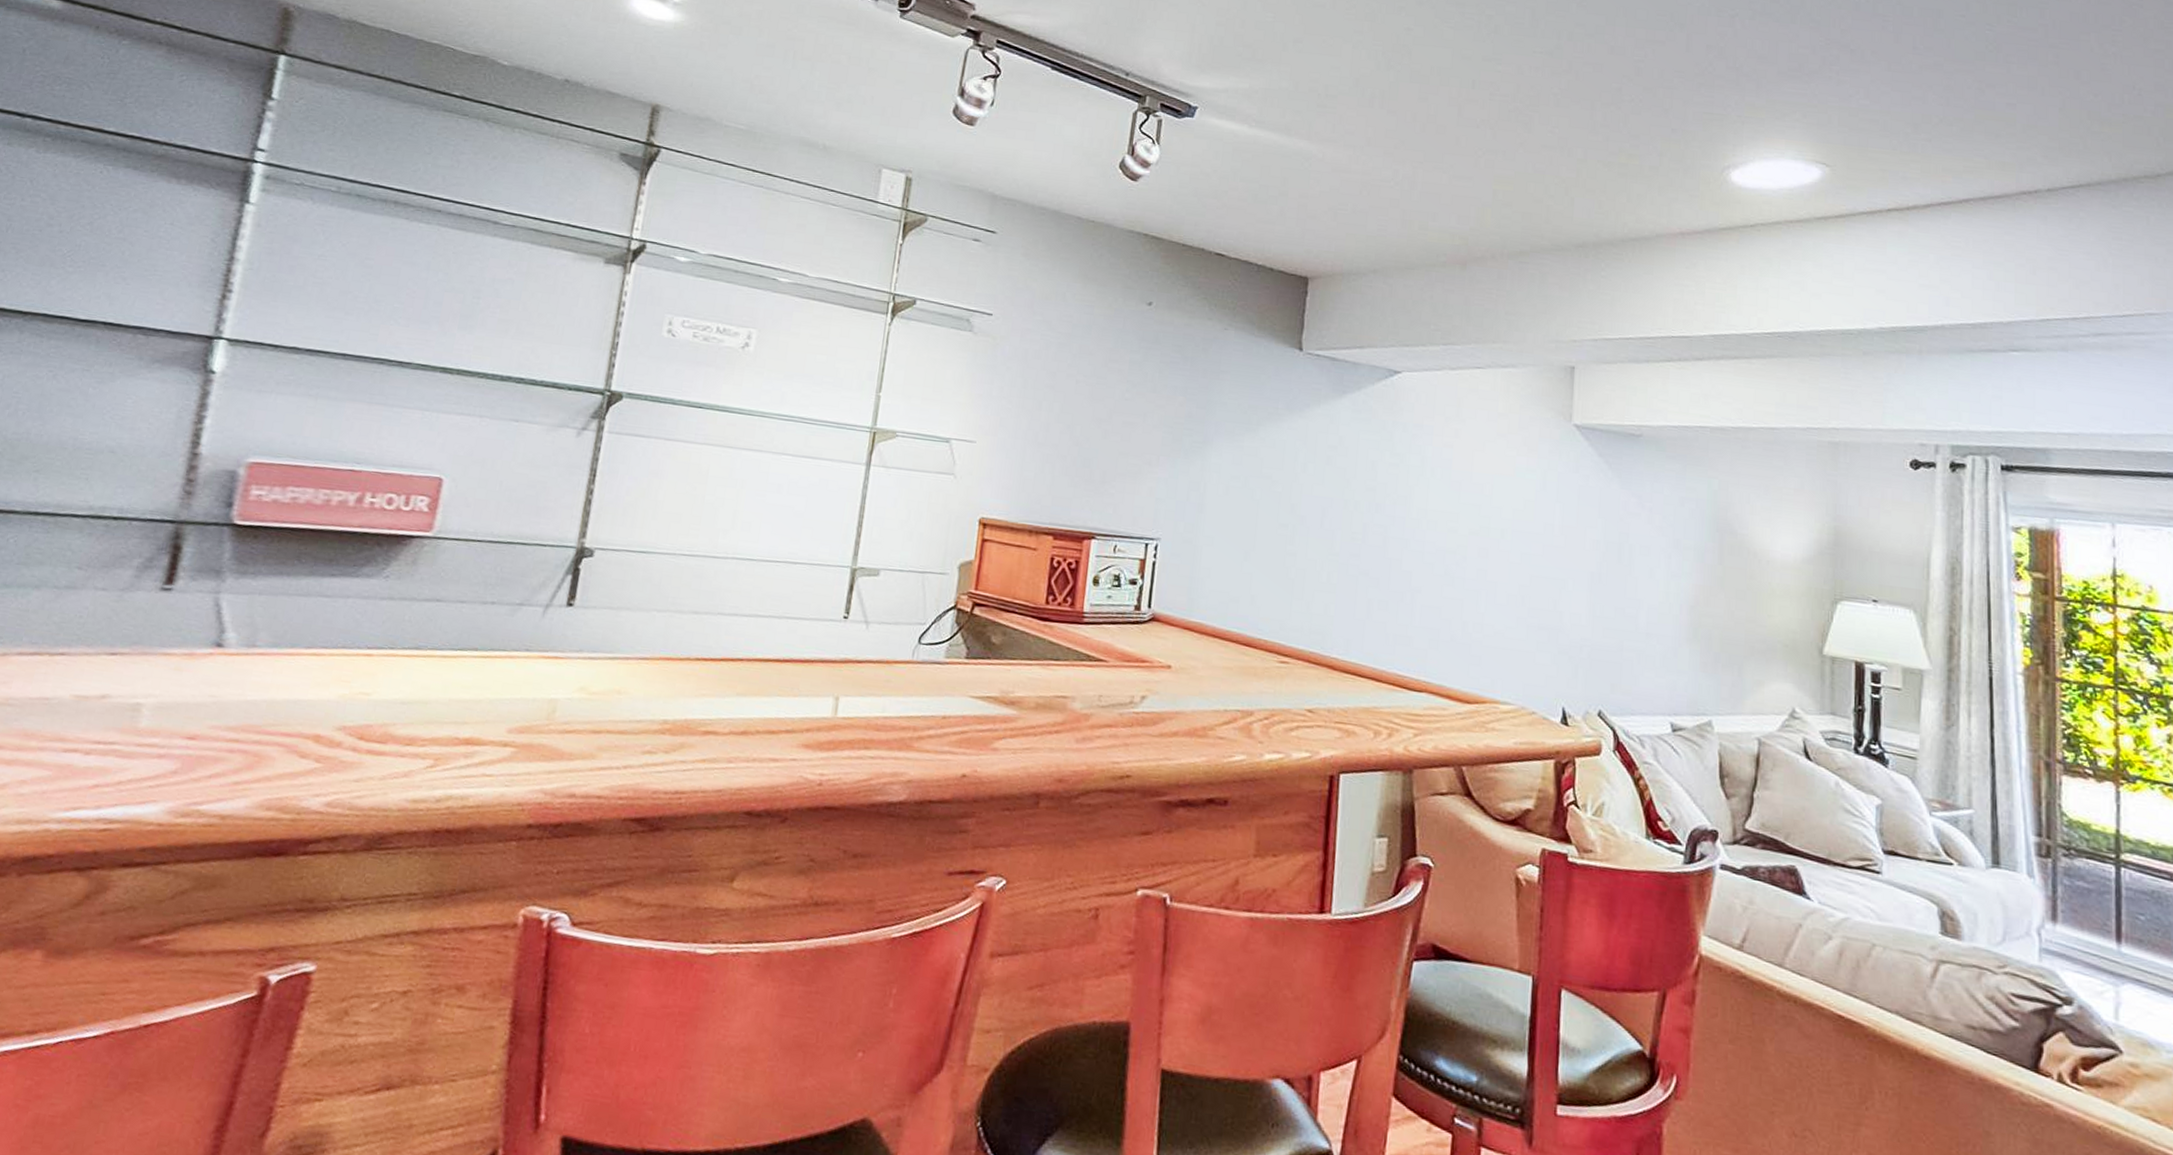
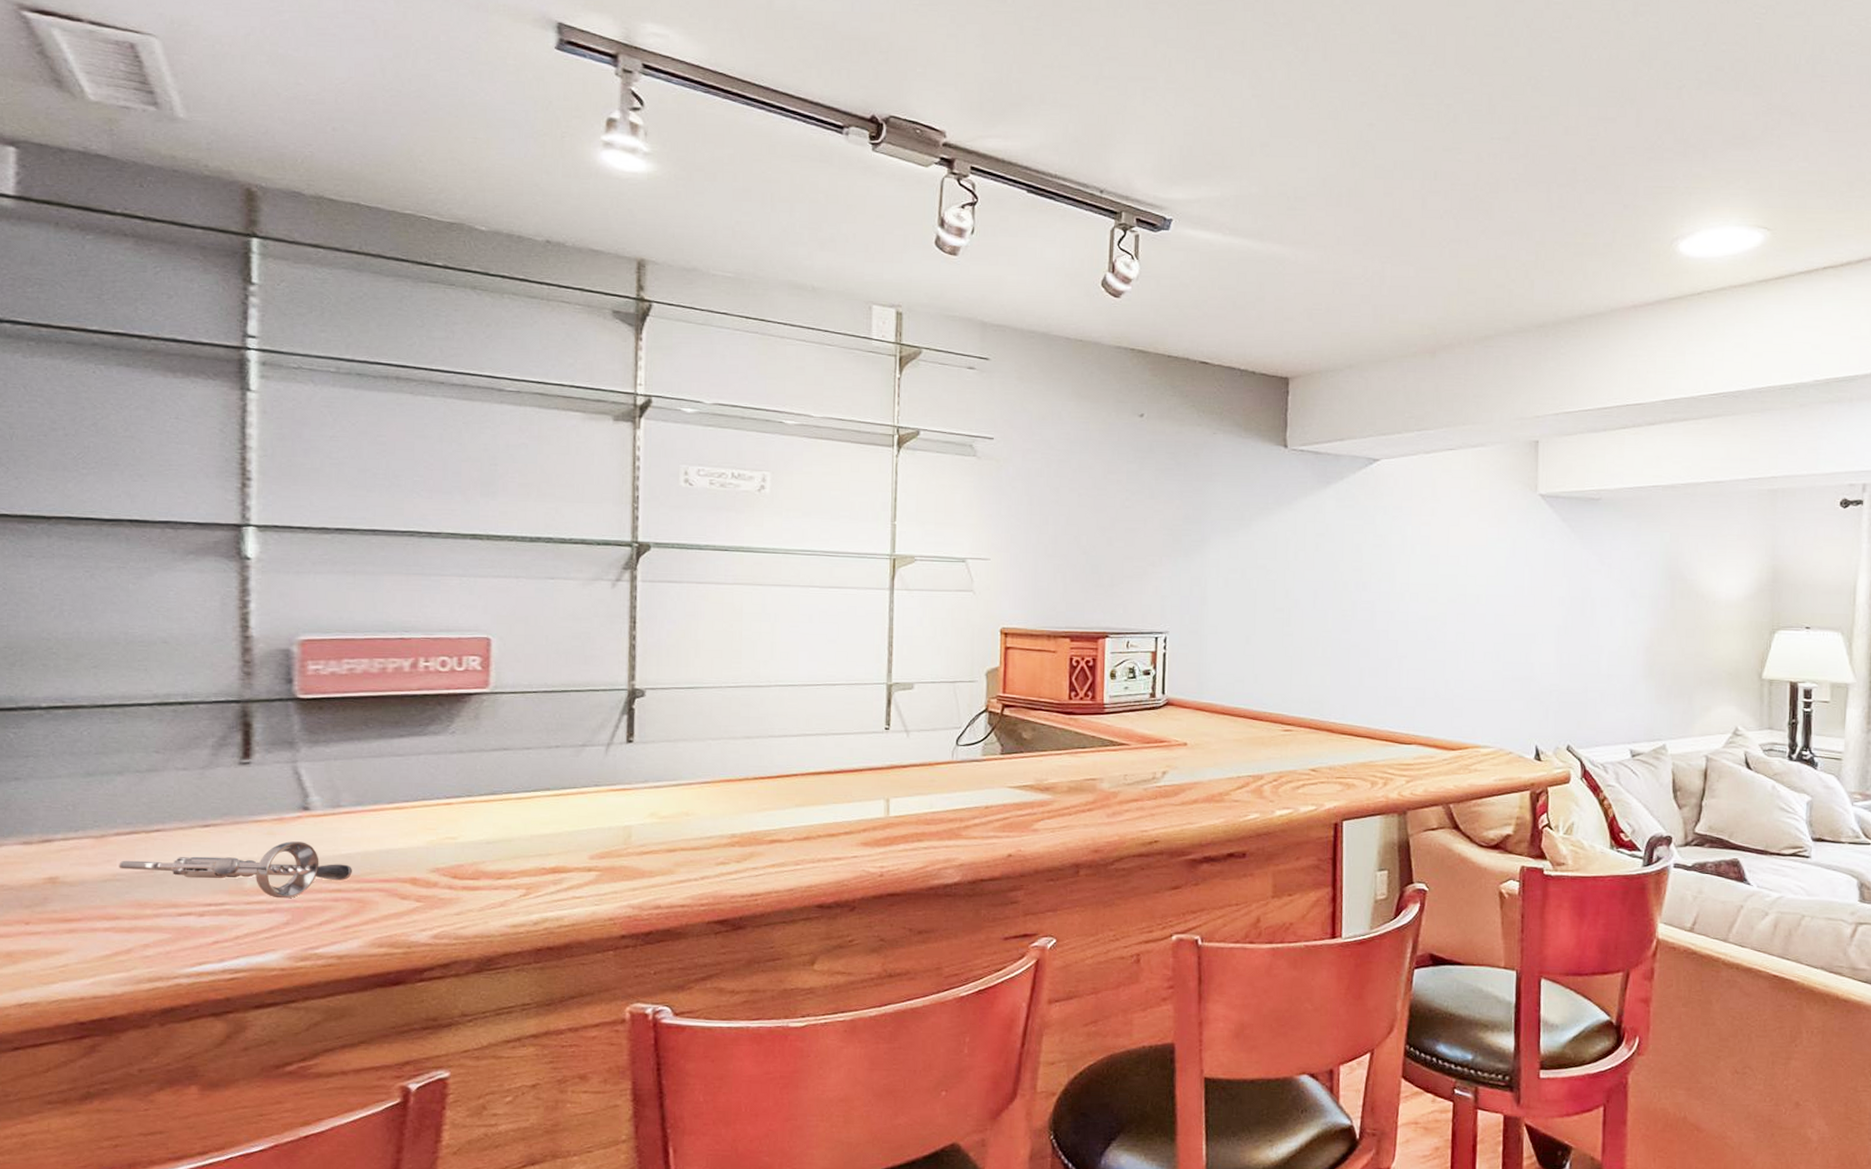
corkscrew: none [13,680,255,744] -> present [119,841,352,899]

